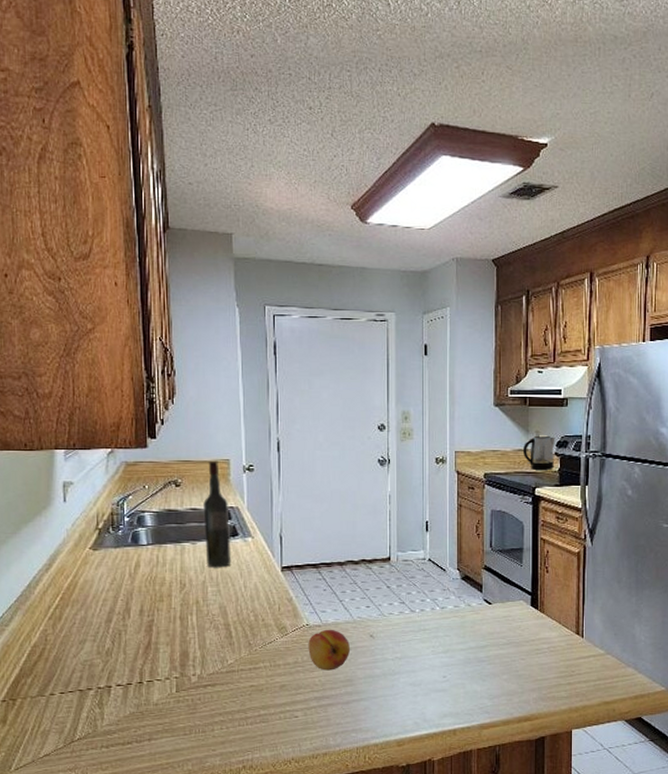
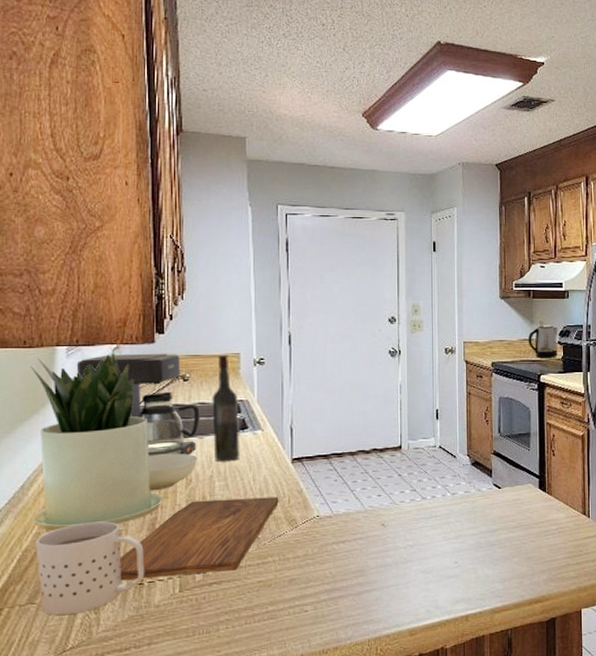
planter: none [32,458,160,628] -> present [31,353,164,531]
mug: none [43,621,144,709] -> present [35,521,145,616]
coffee maker: none [74,458,193,561] -> present [76,353,201,458]
cutting board: none [120,604,270,679] -> present [120,496,279,581]
bowl: none [144,558,190,594] -> present [148,453,197,491]
fruit: present [308,629,351,671] -> none [319,519,362,562]

